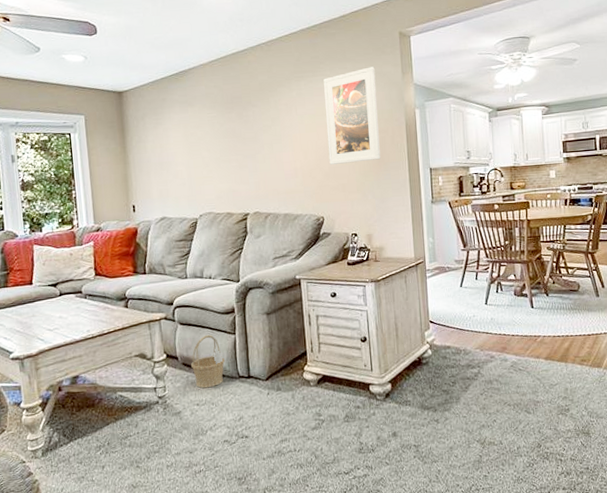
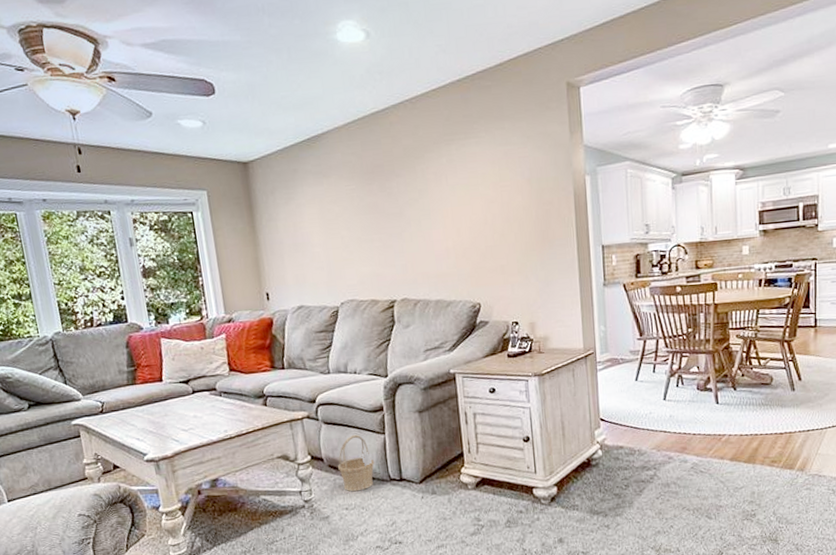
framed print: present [324,67,381,165] -> none [478,125,545,243]

